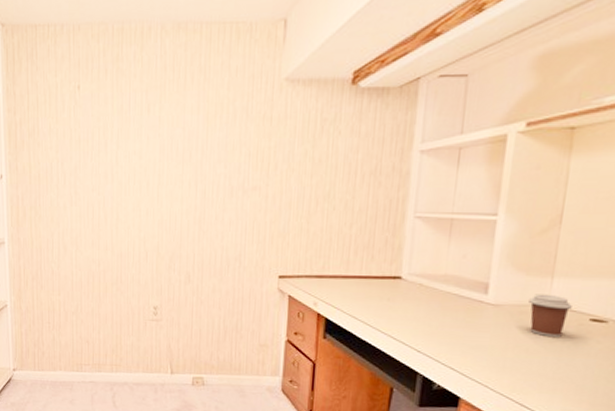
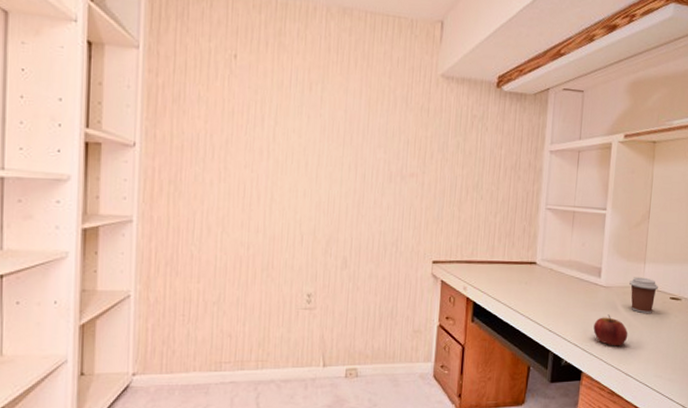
apple: none [476,336,526,373] -> present [593,314,628,347]

